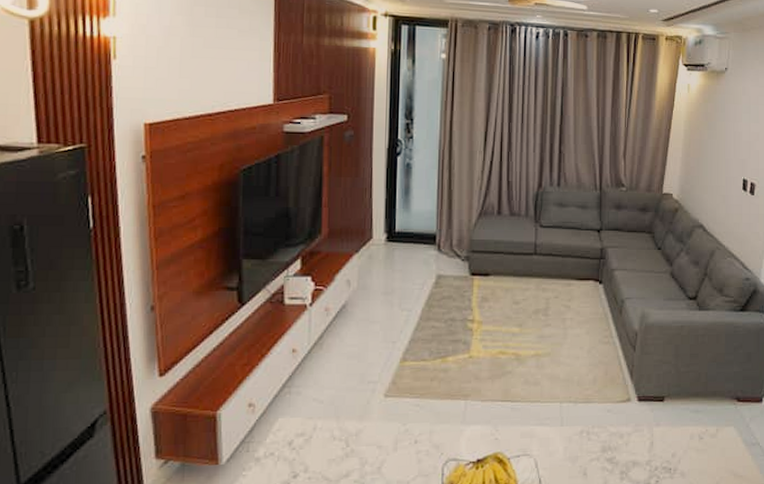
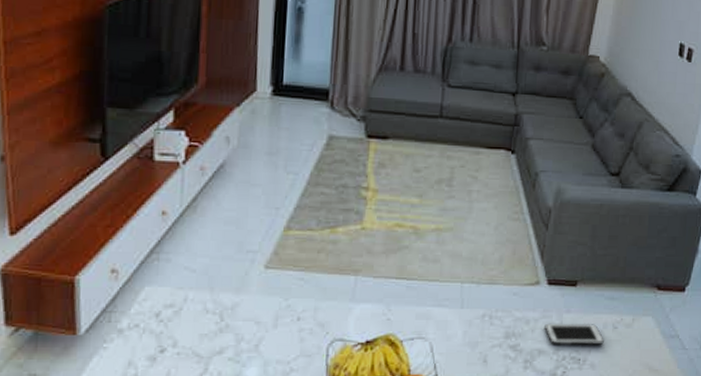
cell phone: none [637,434,692,457] -> present [544,323,604,346]

